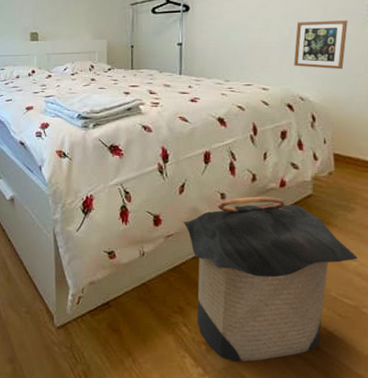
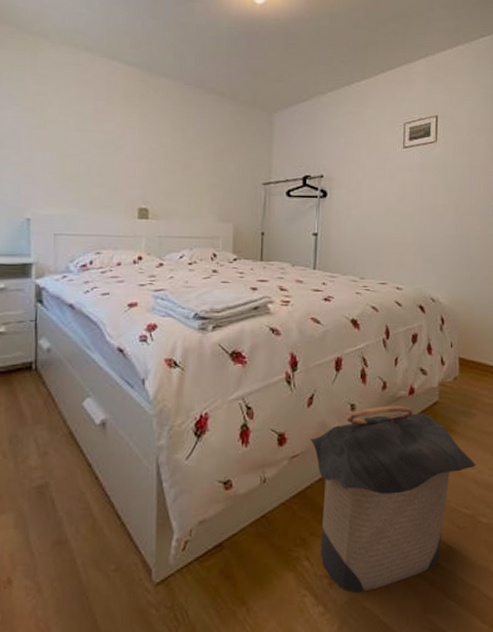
picture frame: present [293,20,348,70] -> none [427,218,476,271]

